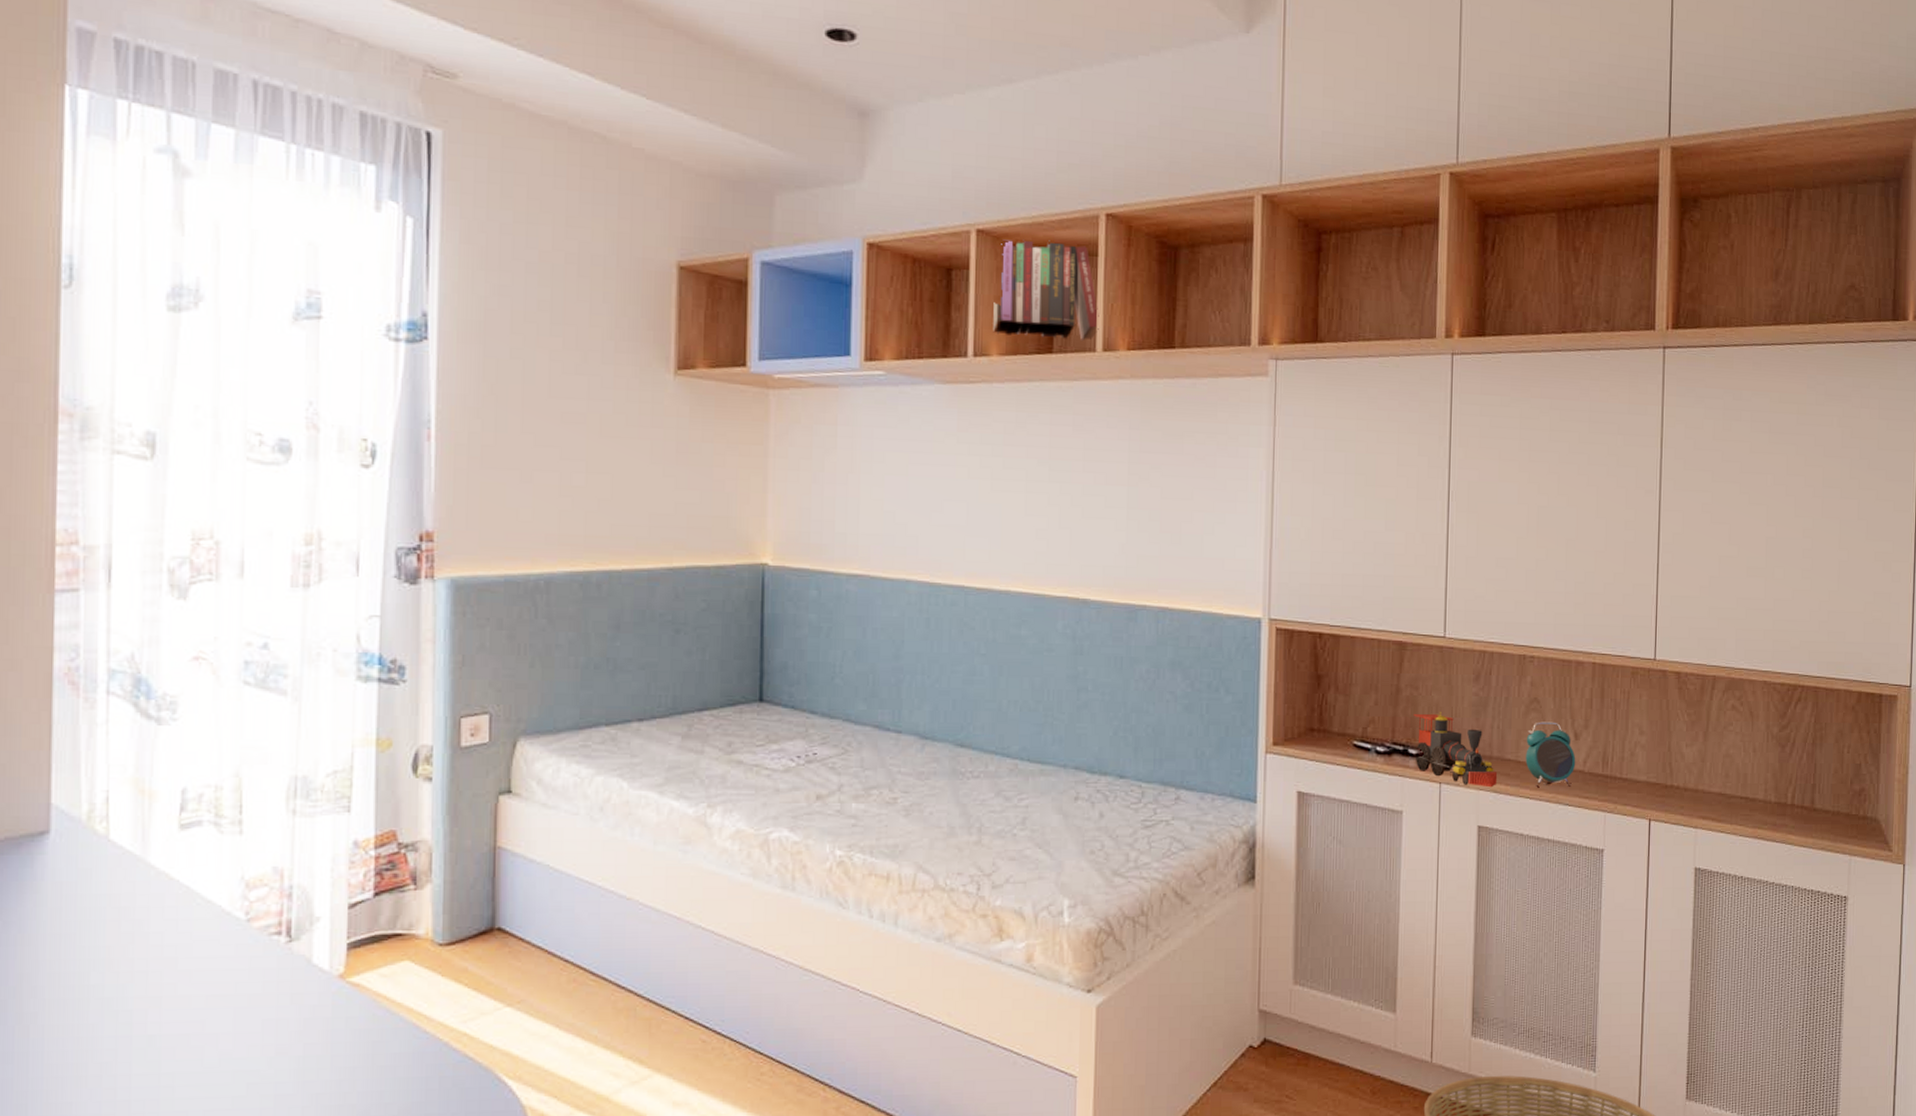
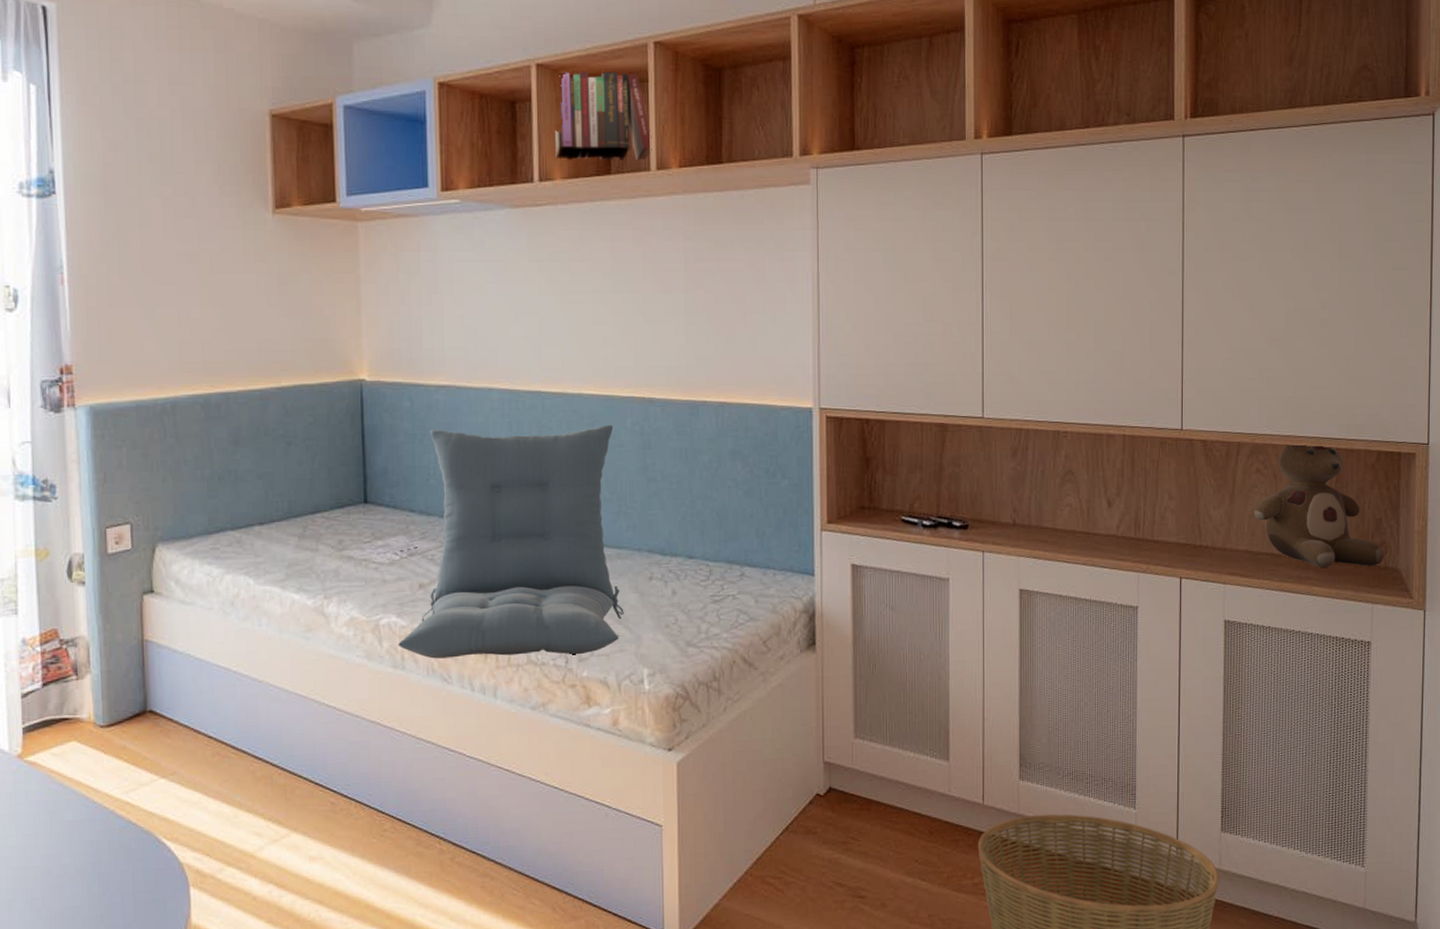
seat cushion: none [789,622,1045,881] -> present [398,424,624,659]
toy train: present [1413,712,1498,788] -> none [956,487,1037,554]
alarm clock: present [1525,721,1576,787] -> none [1062,491,1110,551]
stuffed bear: none [1729,682,1864,814] -> present [1254,445,1385,568]

